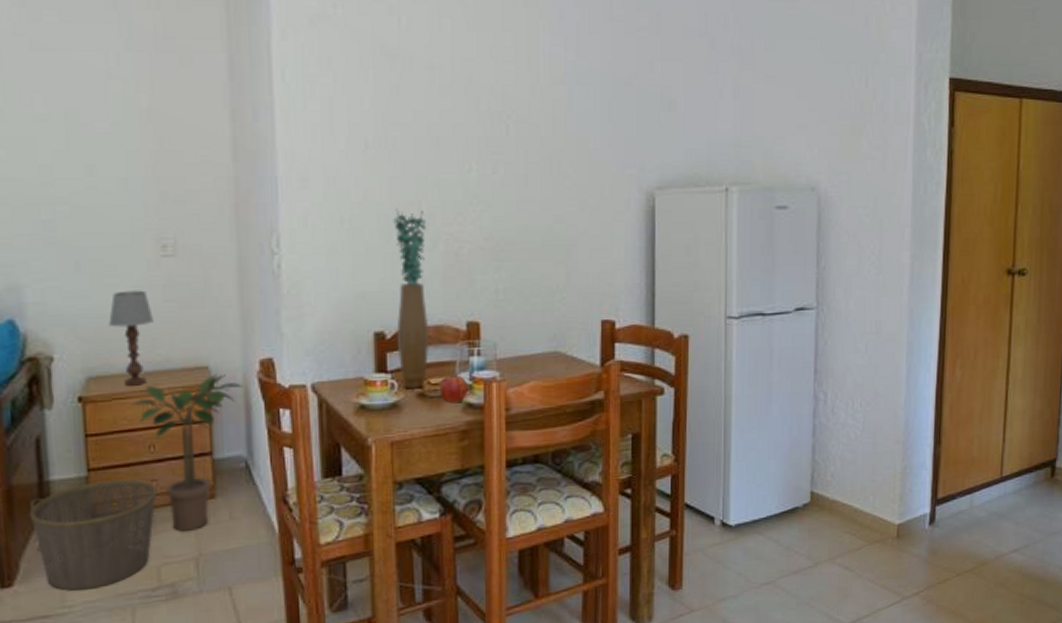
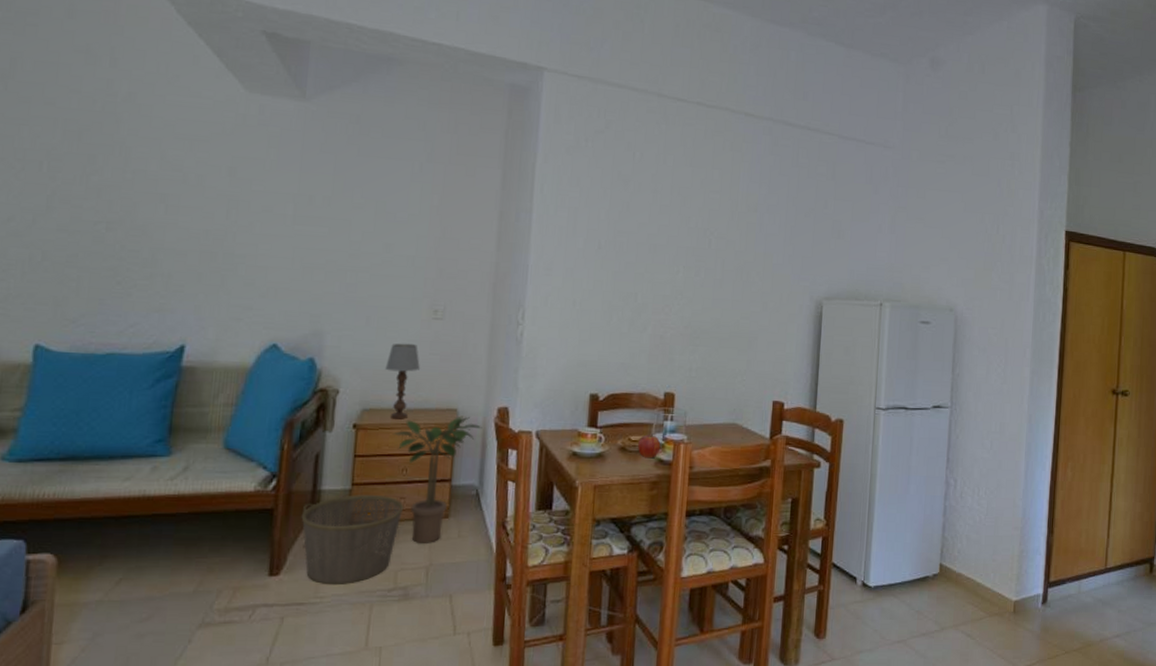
vase: present [393,207,430,389] -> none [607,296,641,444]

